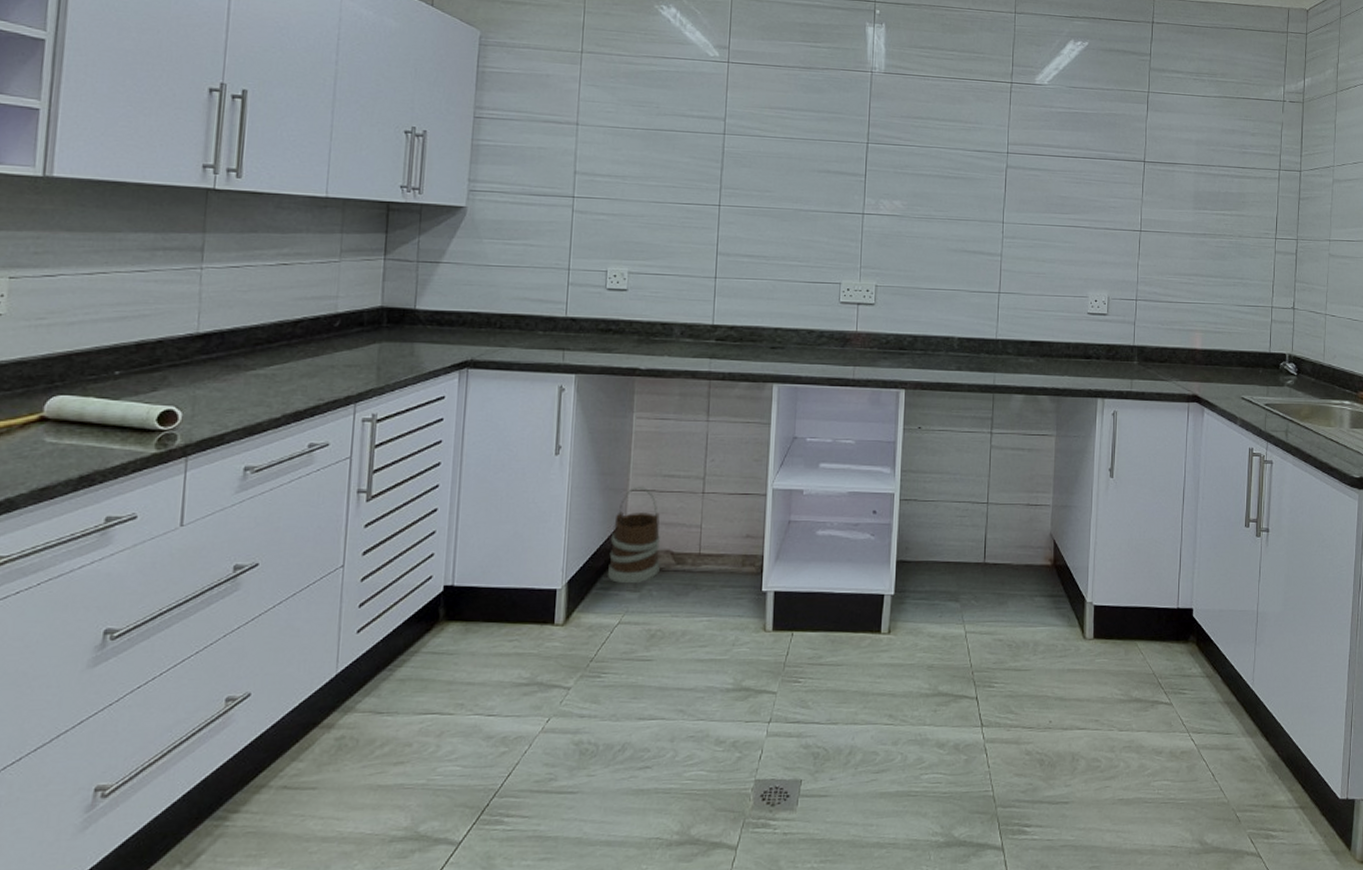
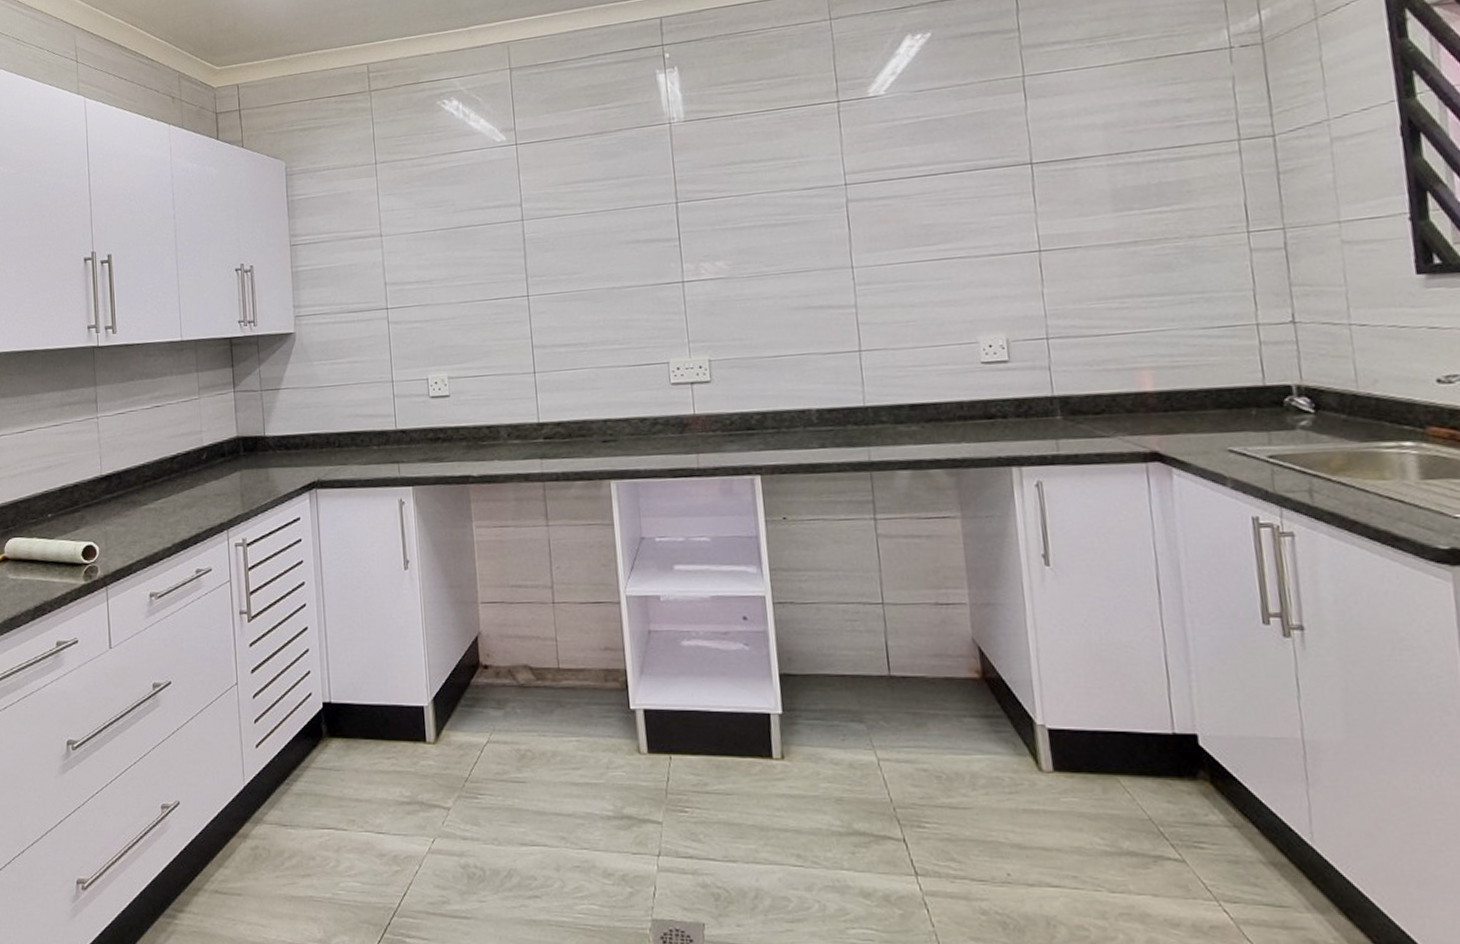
wooden bucket: present [608,487,660,584] -> none [467,599,520,701]

